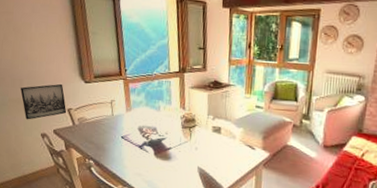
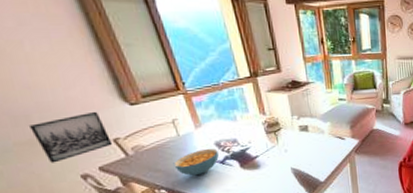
cereal bowl: none [104,131,139,155] -> present [173,148,219,176]

